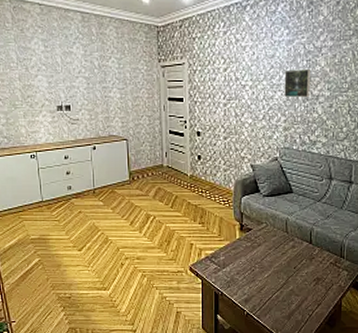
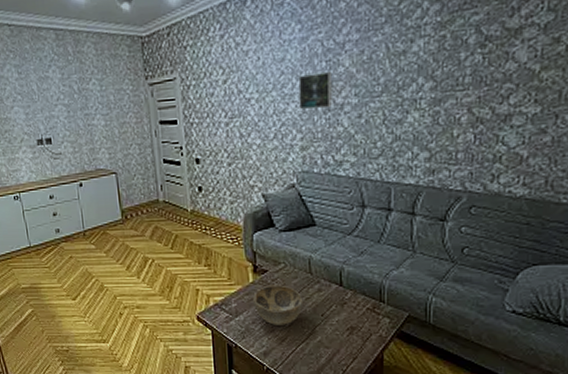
decorative bowl: none [239,241,280,276] -> present [253,285,304,325]

